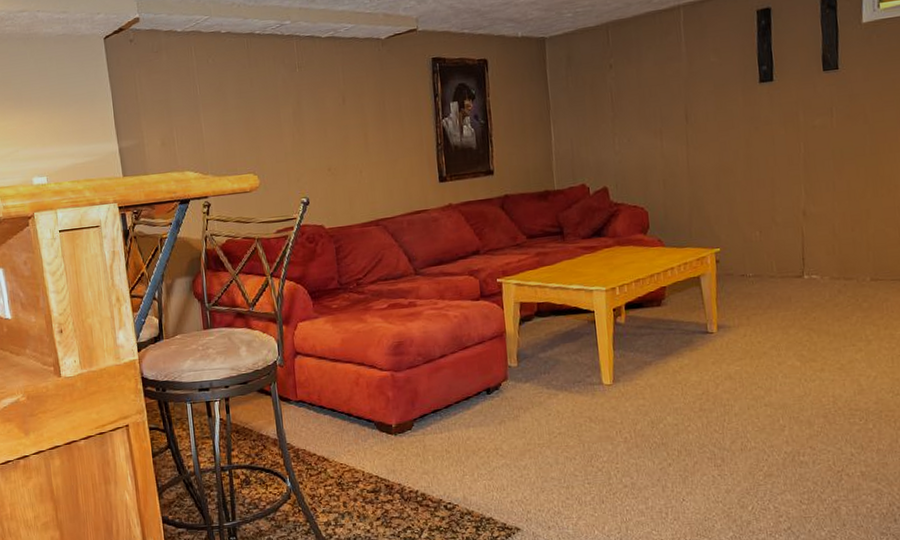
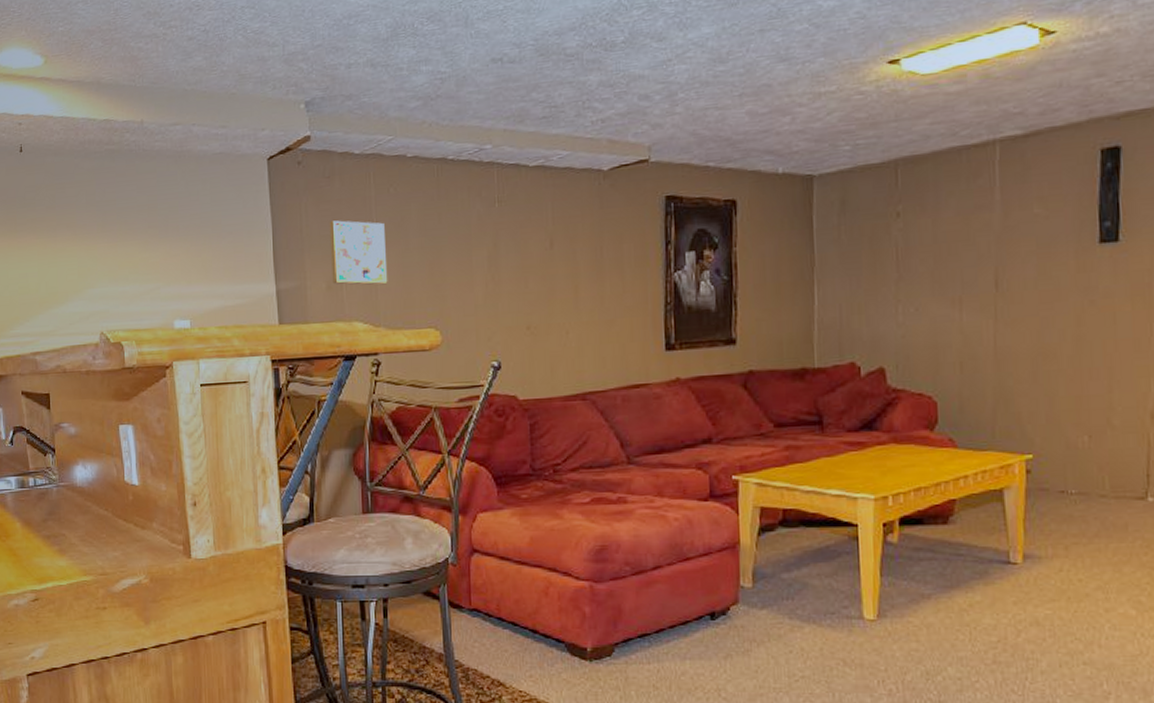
wall art: none [159,87,212,141] -> present [329,220,388,285]

